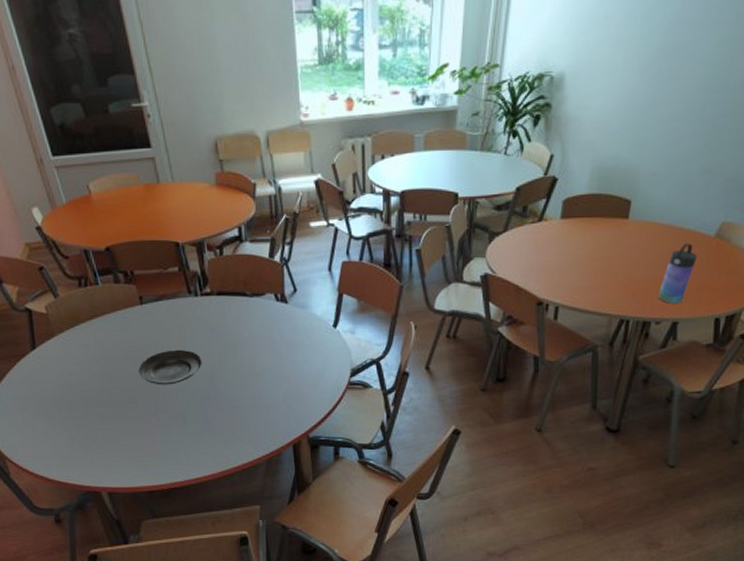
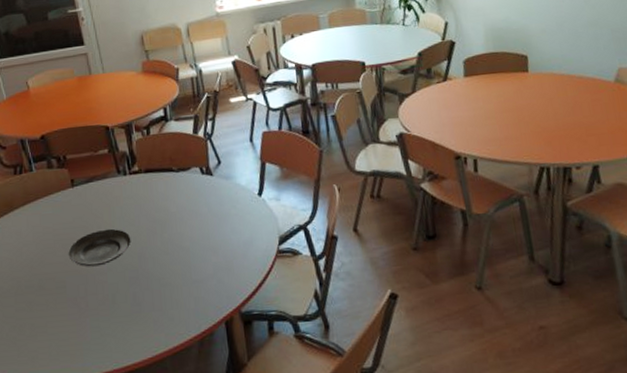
water bottle: present [659,243,697,304] -> none [572,89,603,148]

